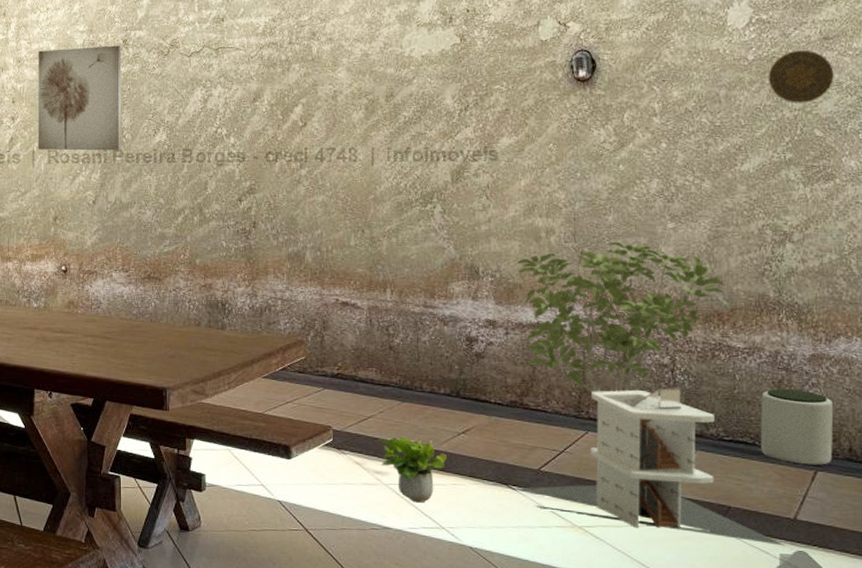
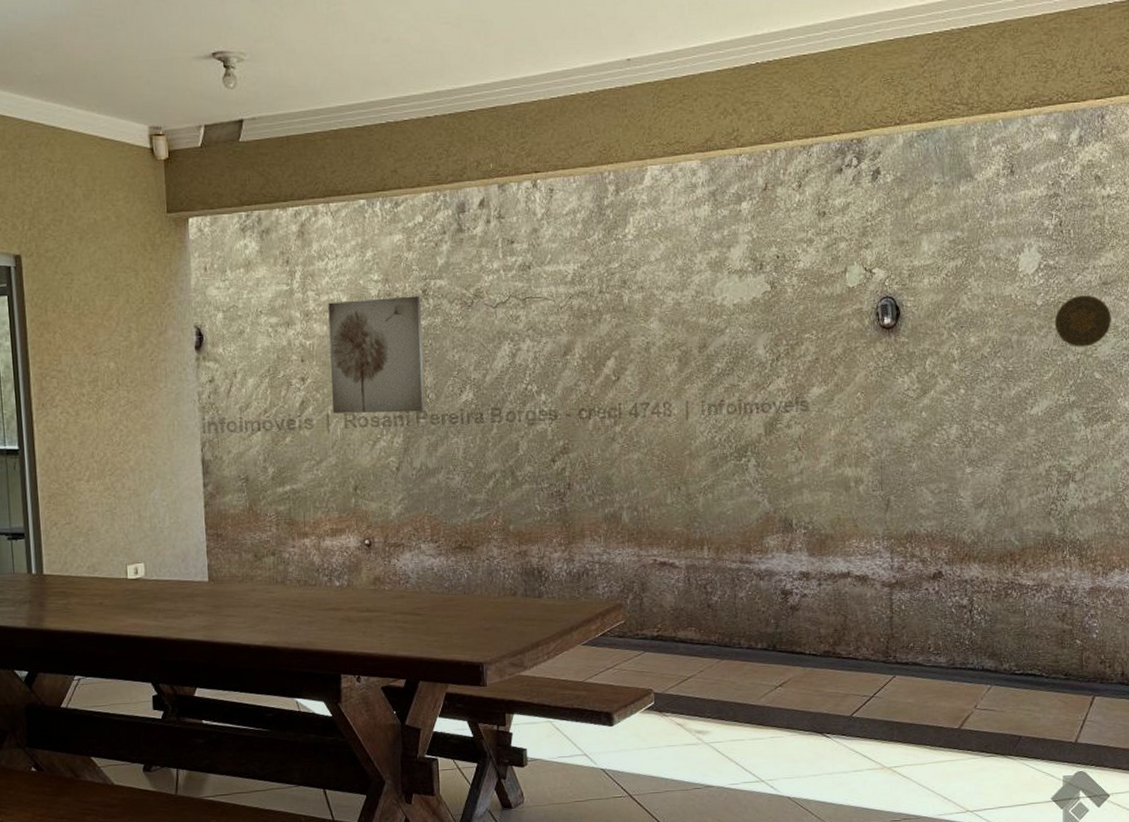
potted plant: present [379,436,447,503] -> none [699,694,765,759]
display stand: present [515,388,786,546] -> none [829,627,1069,769]
shrub: present [517,241,726,414] -> none [828,488,1018,658]
plant pot: present [761,389,833,465] -> none [1048,621,1108,692]

